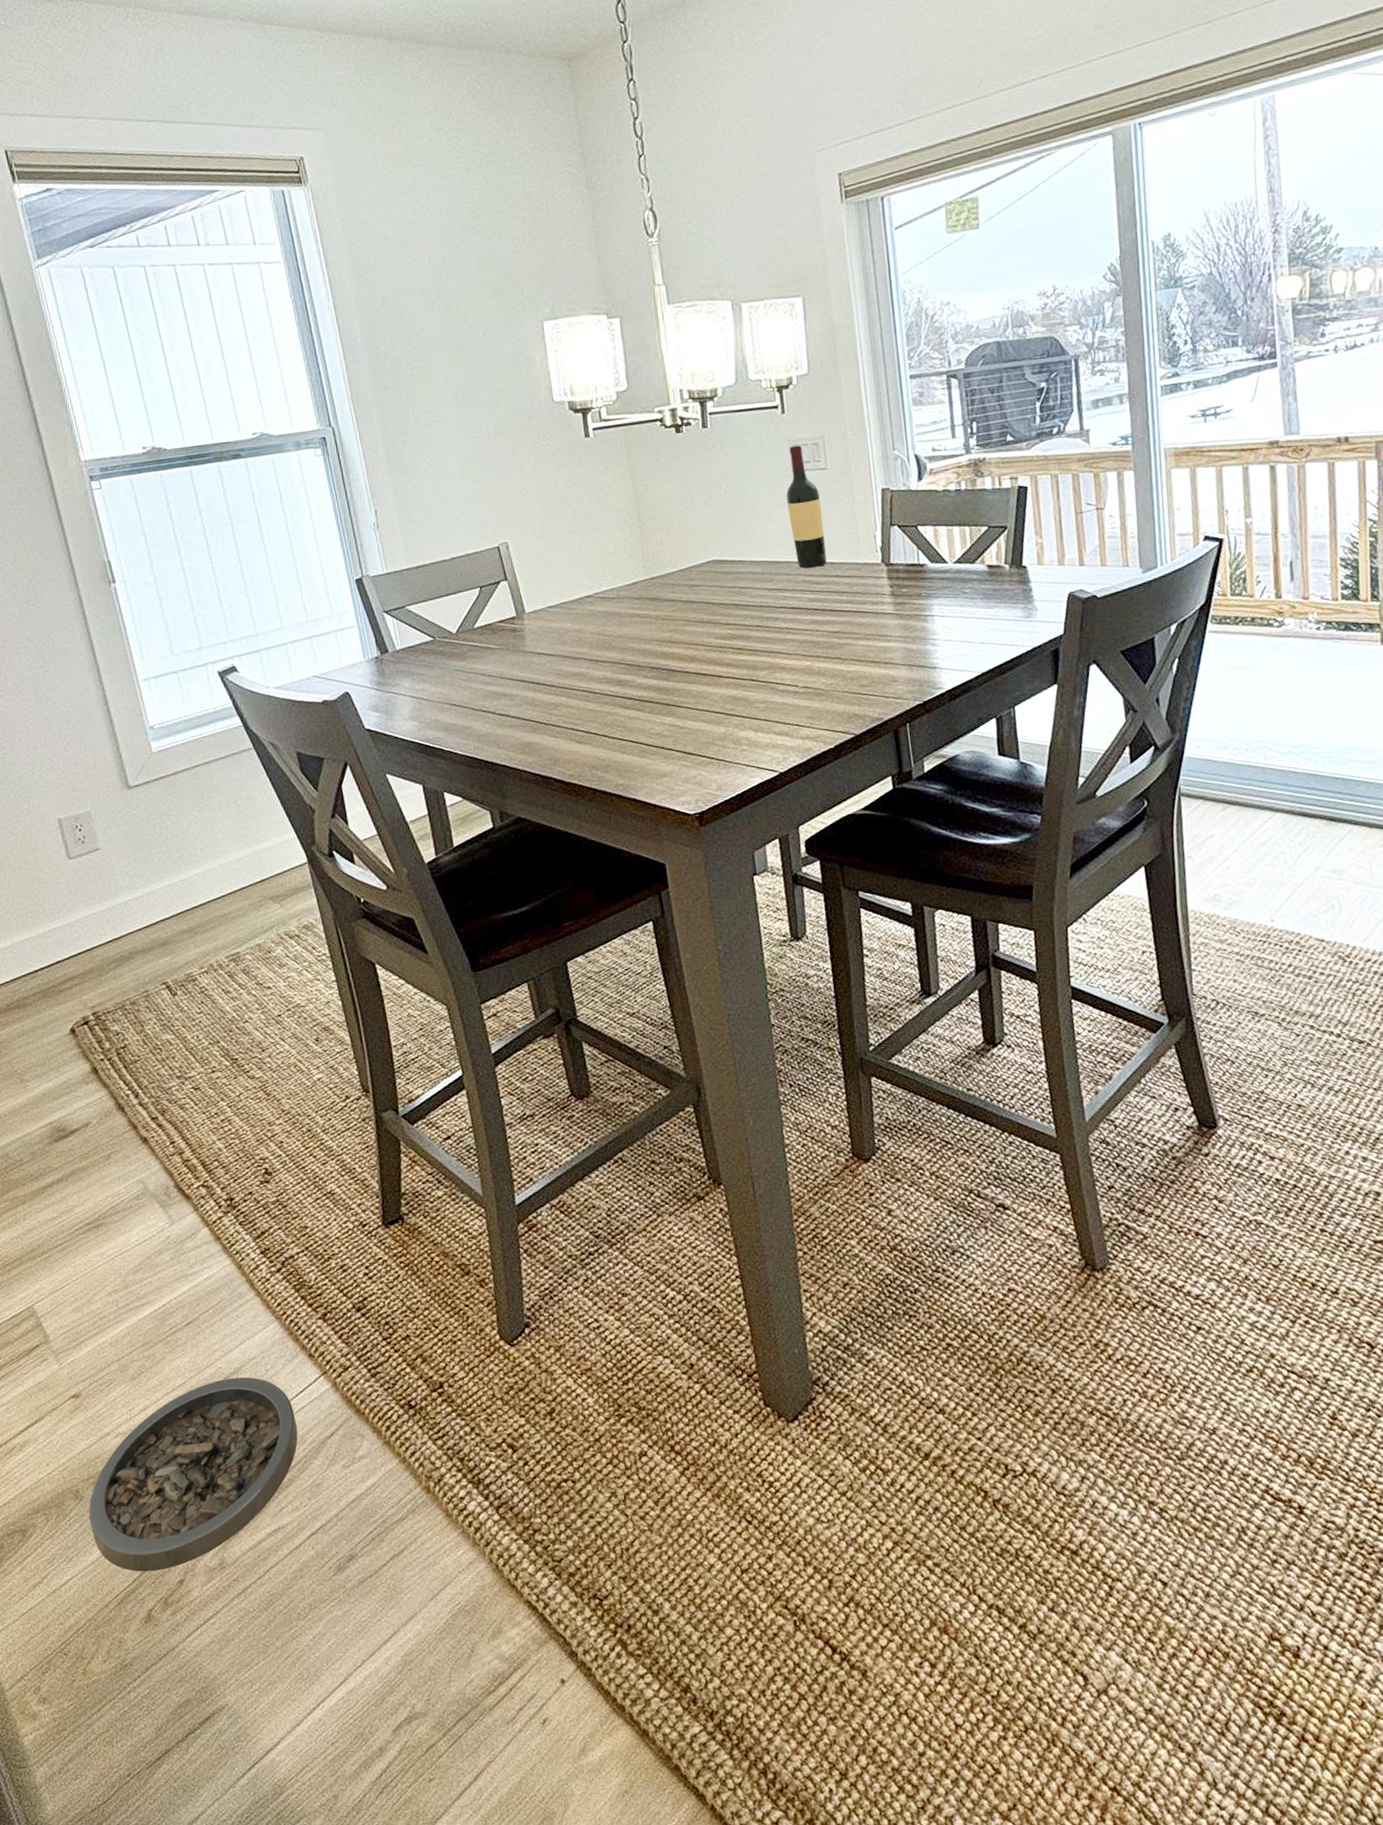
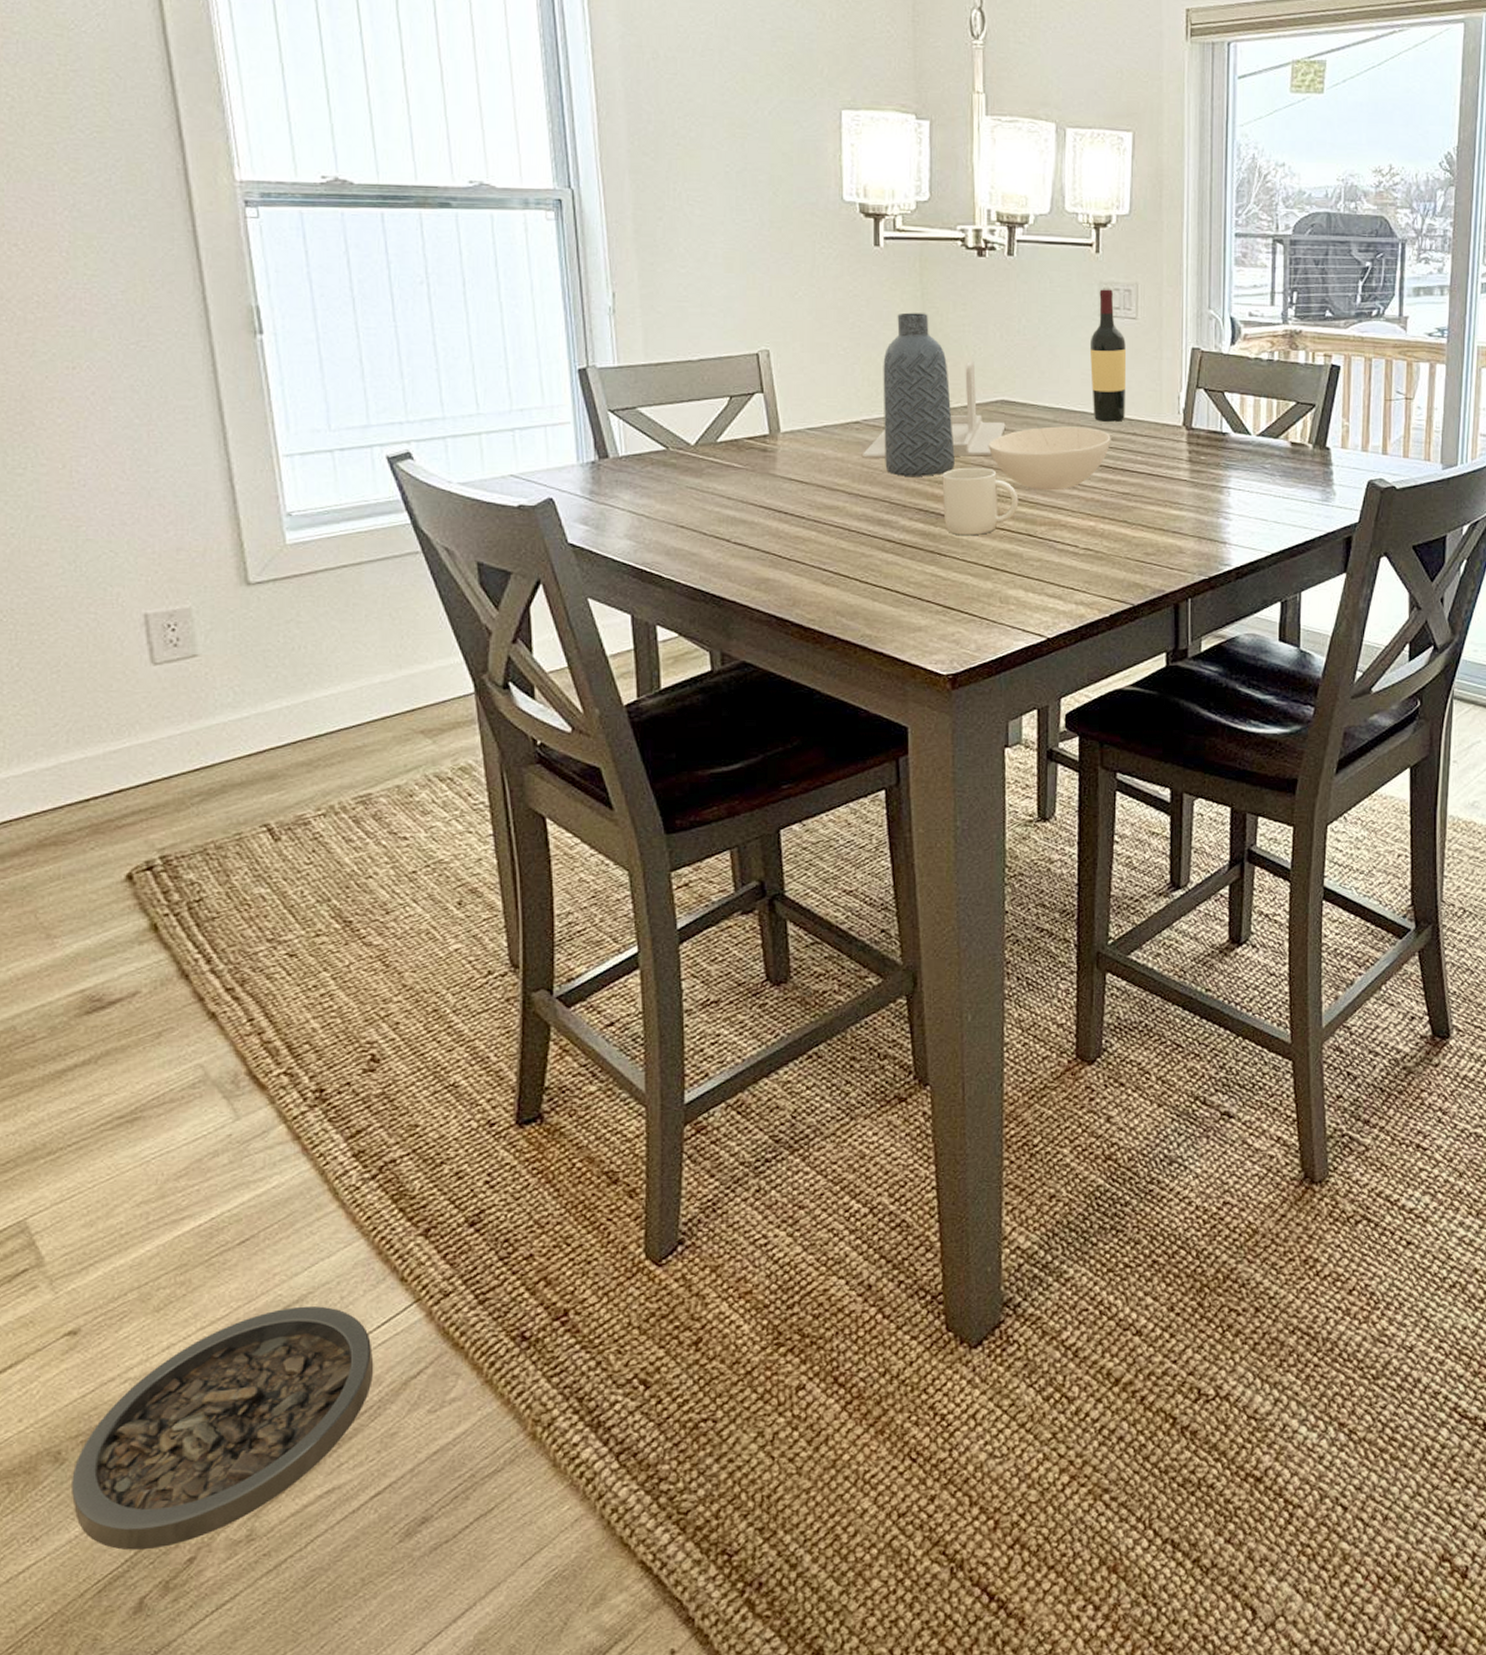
napkin holder: none [596,529,720,627] -> present [861,361,1006,458]
vase: none [604,491,678,640] -> present [883,312,955,476]
mug: none [668,623,740,687] -> present [942,467,1019,536]
bowl: none [705,575,817,639] -> present [988,426,1111,491]

